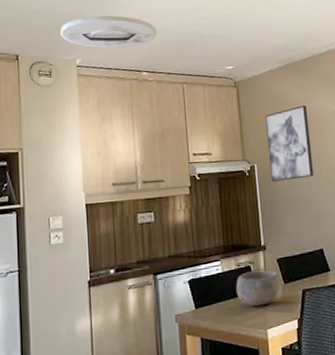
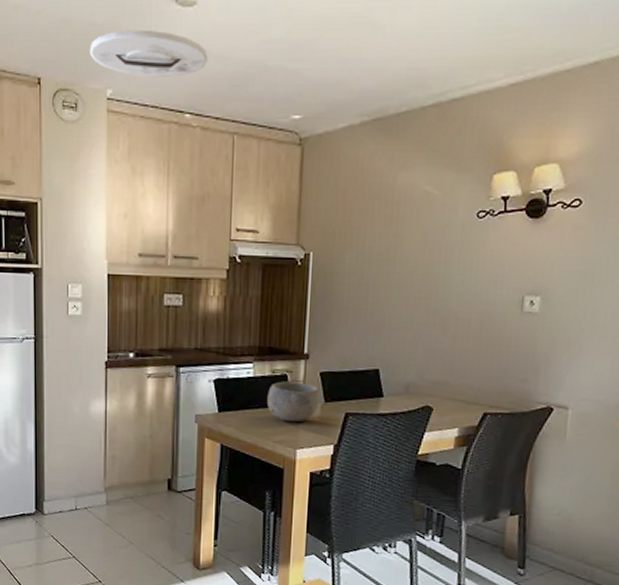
wall art: present [265,105,314,182] -> none [328,180,391,278]

